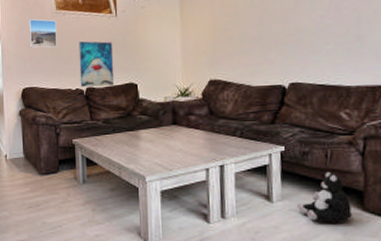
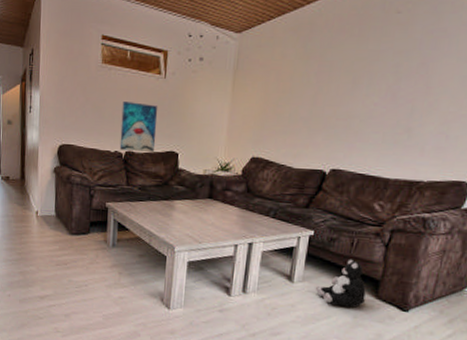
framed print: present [29,19,57,49] -> none [70,71,101,106]

